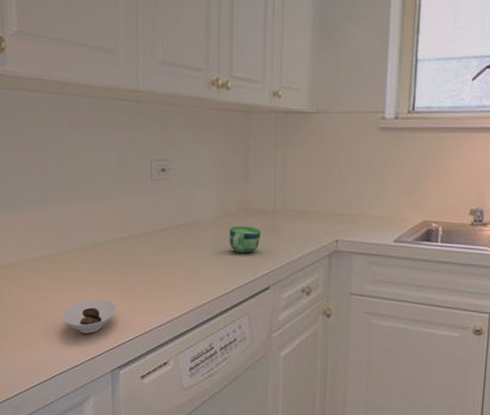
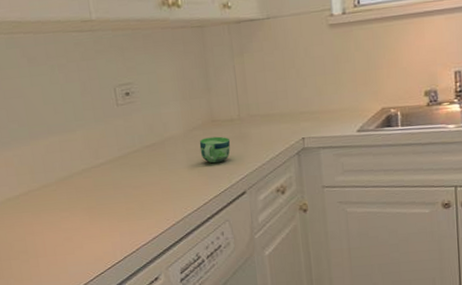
saucer: present [62,299,117,334] -> none [49,226,103,262]

